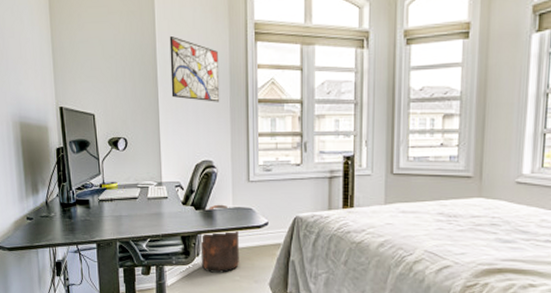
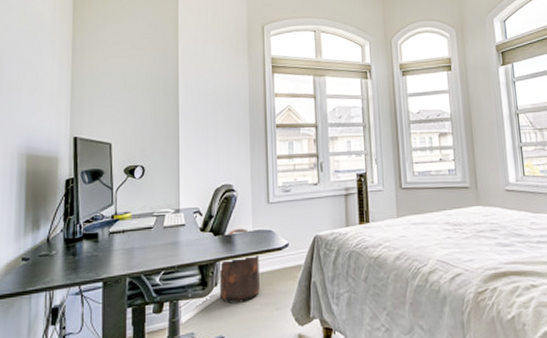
wall art: present [169,35,220,102] -> none [192,68,240,128]

